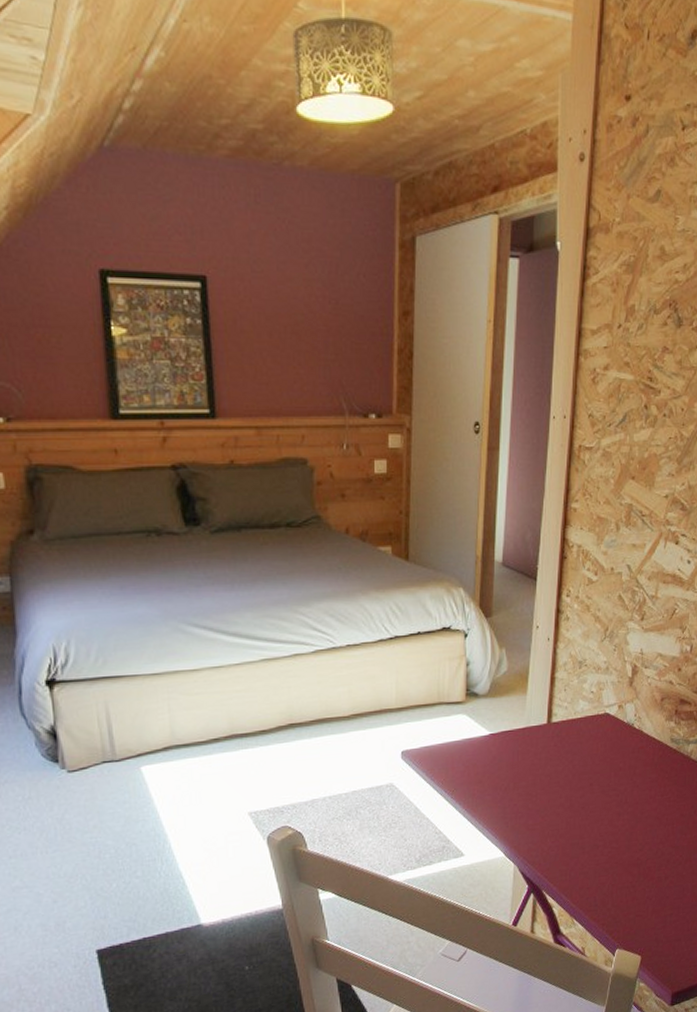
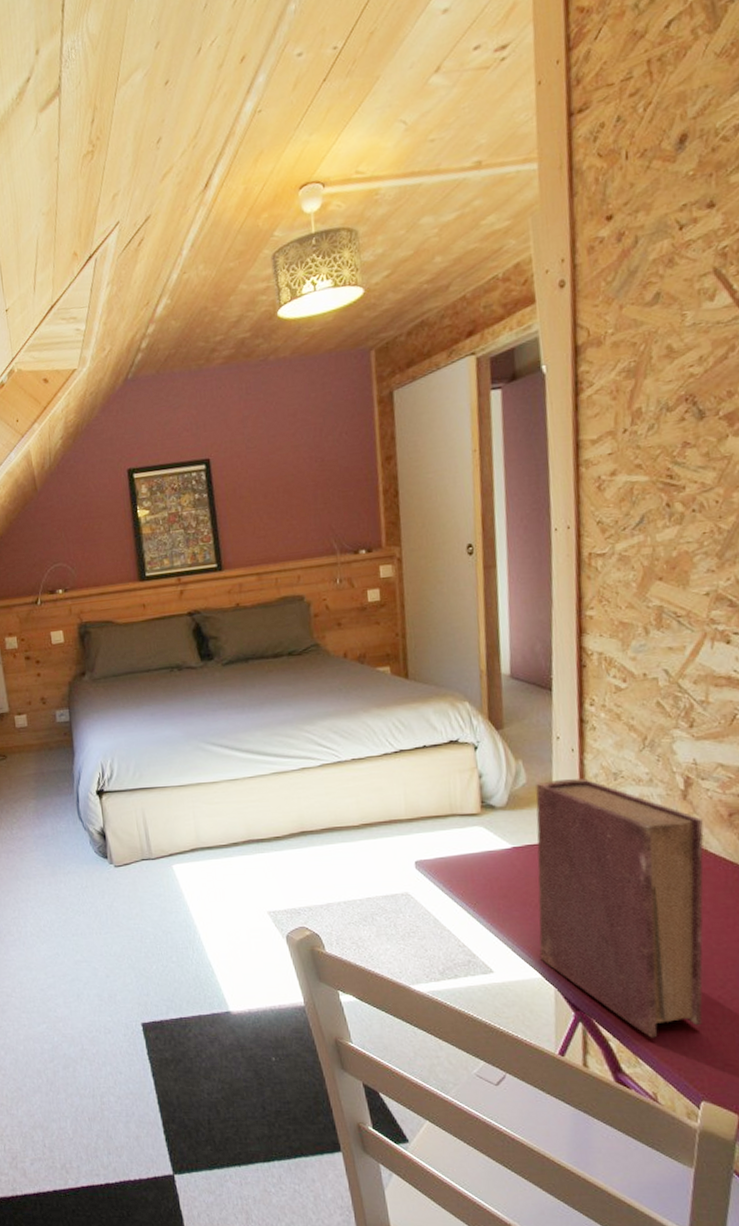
book: none [505,667,642,900] -> present [536,778,704,1038]

